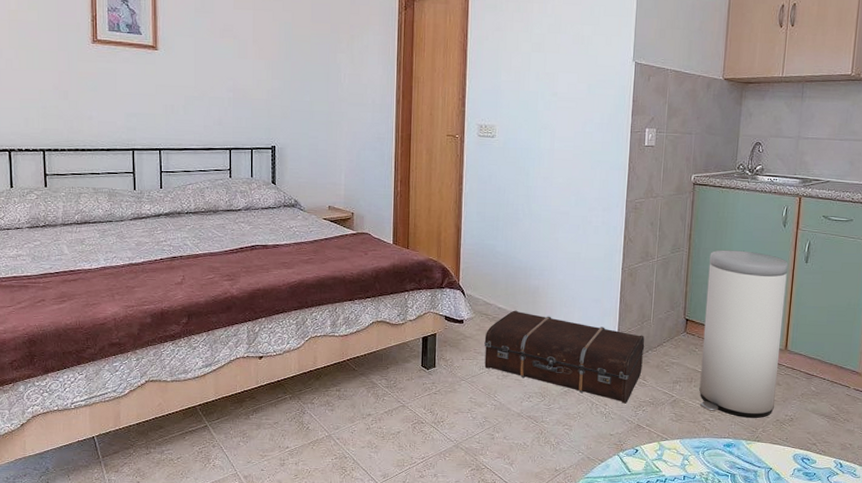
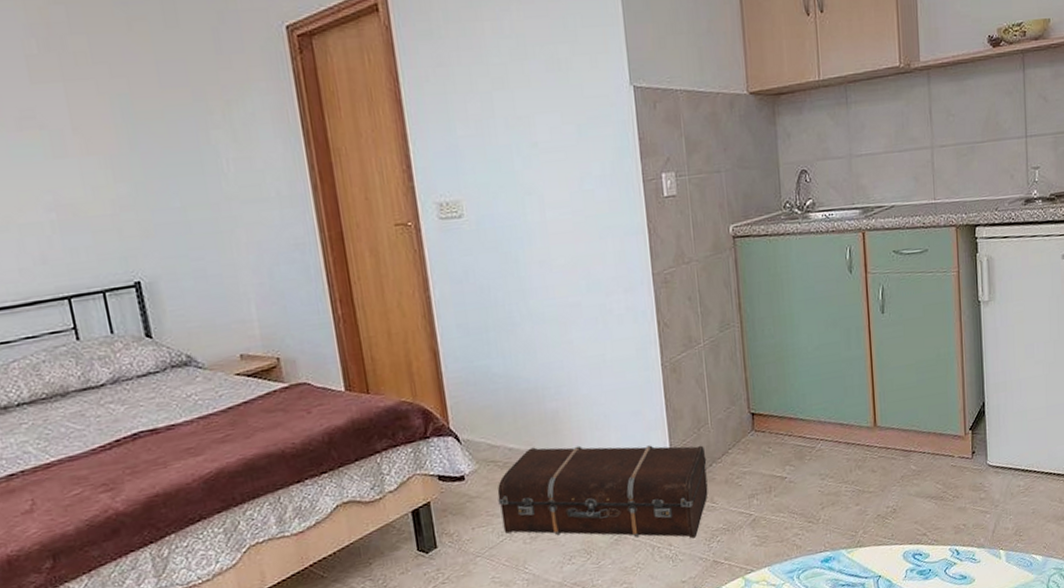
pedal bin: present [699,250,788,418] -> none [767,311,873,524]

